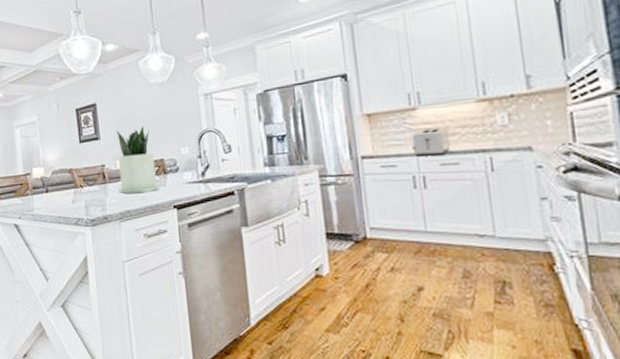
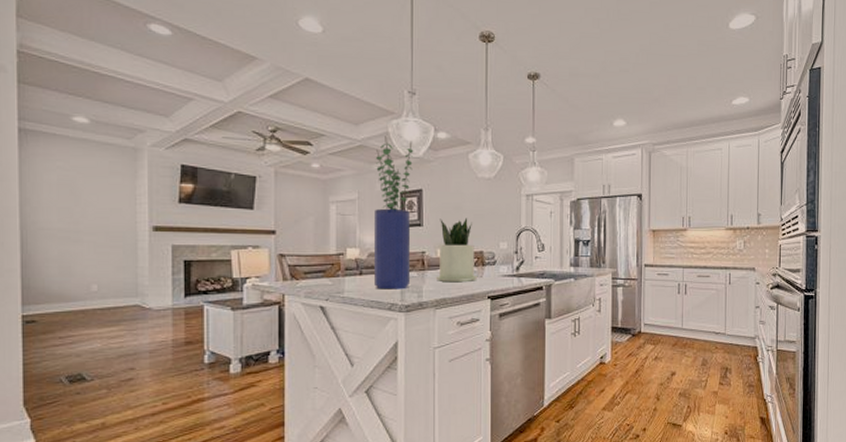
vase: none [50,57,94,206] -> present [373,136,414,290]
toaster: present [412,128,450,157] -> none [681,246,706,268]

